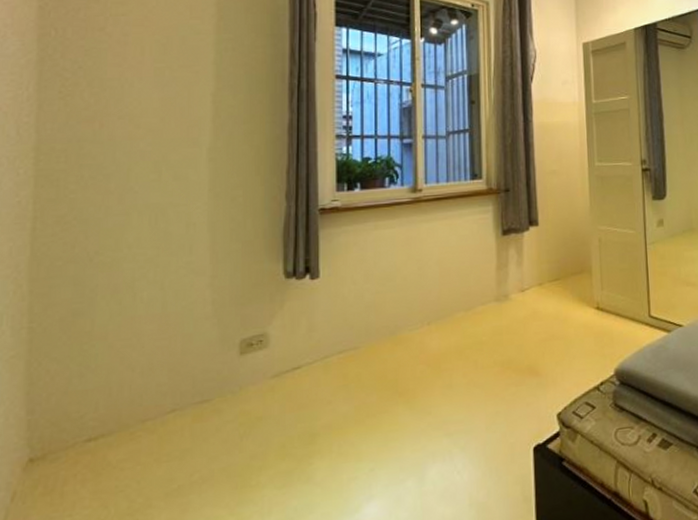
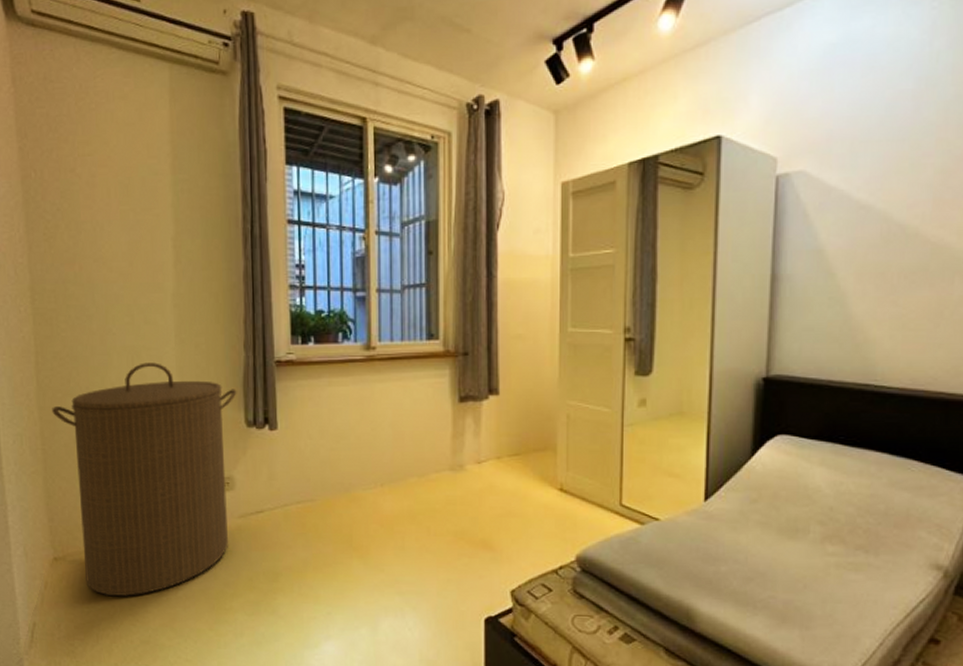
laundry hamper: none [47,219,276,496] -> present [52,363,237,596]

